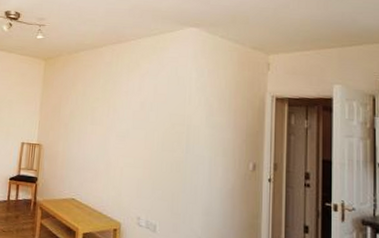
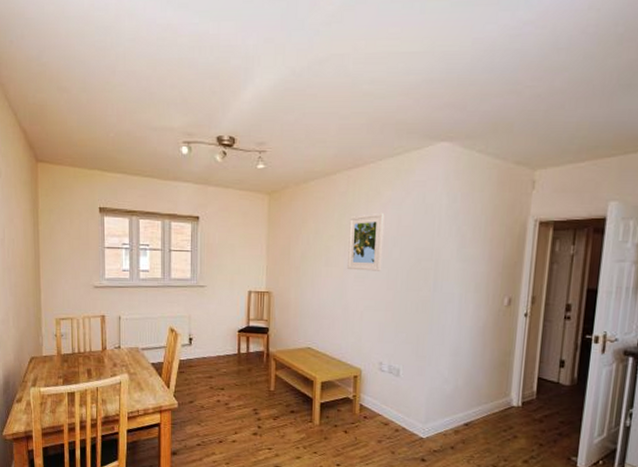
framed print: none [109,81,143,132] -> present [346,212,385,271]

